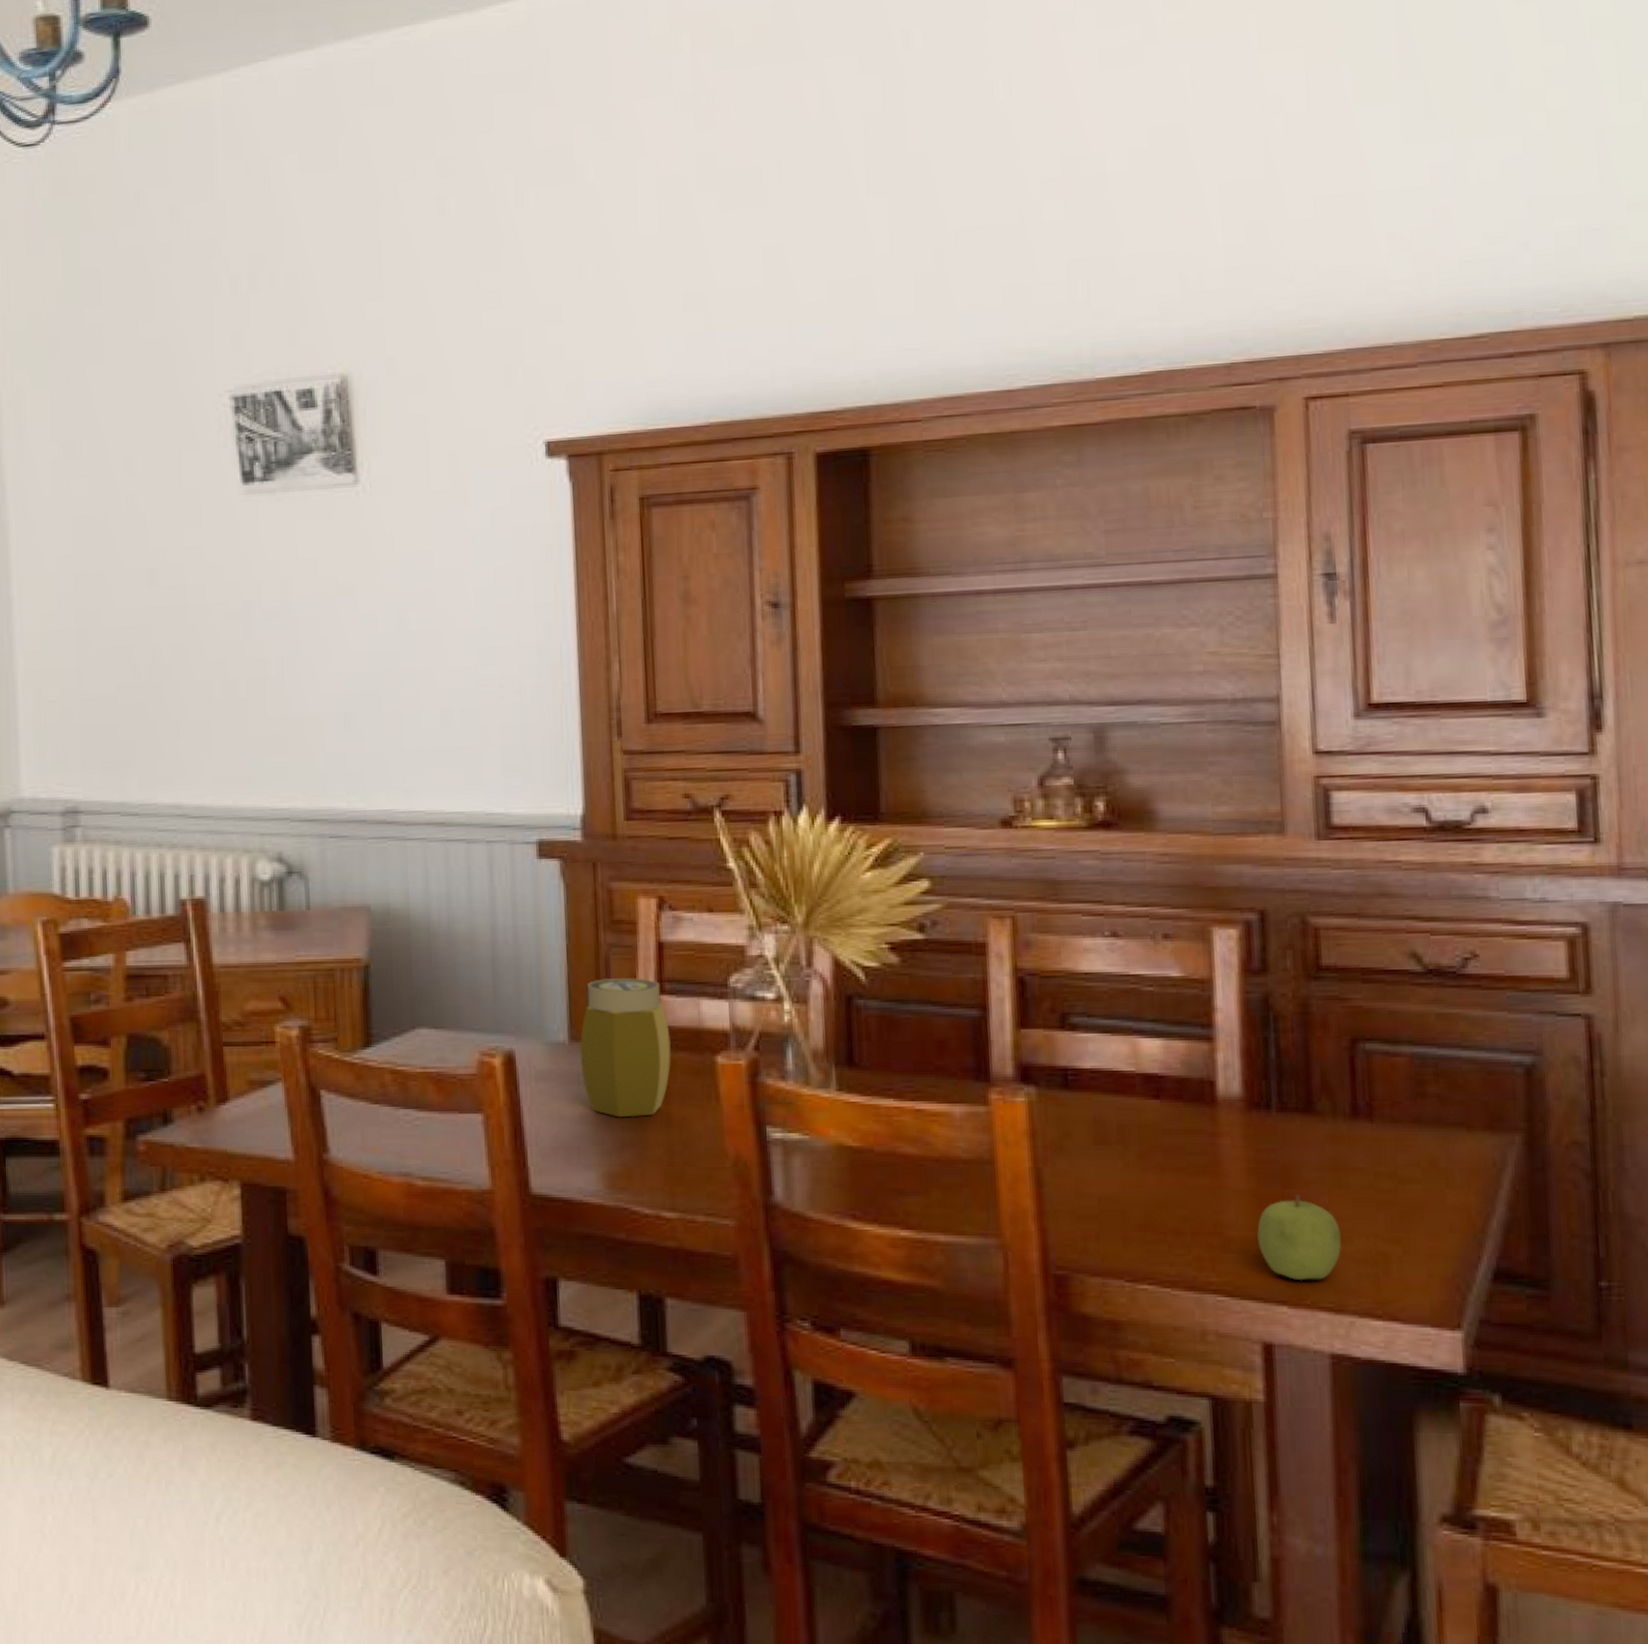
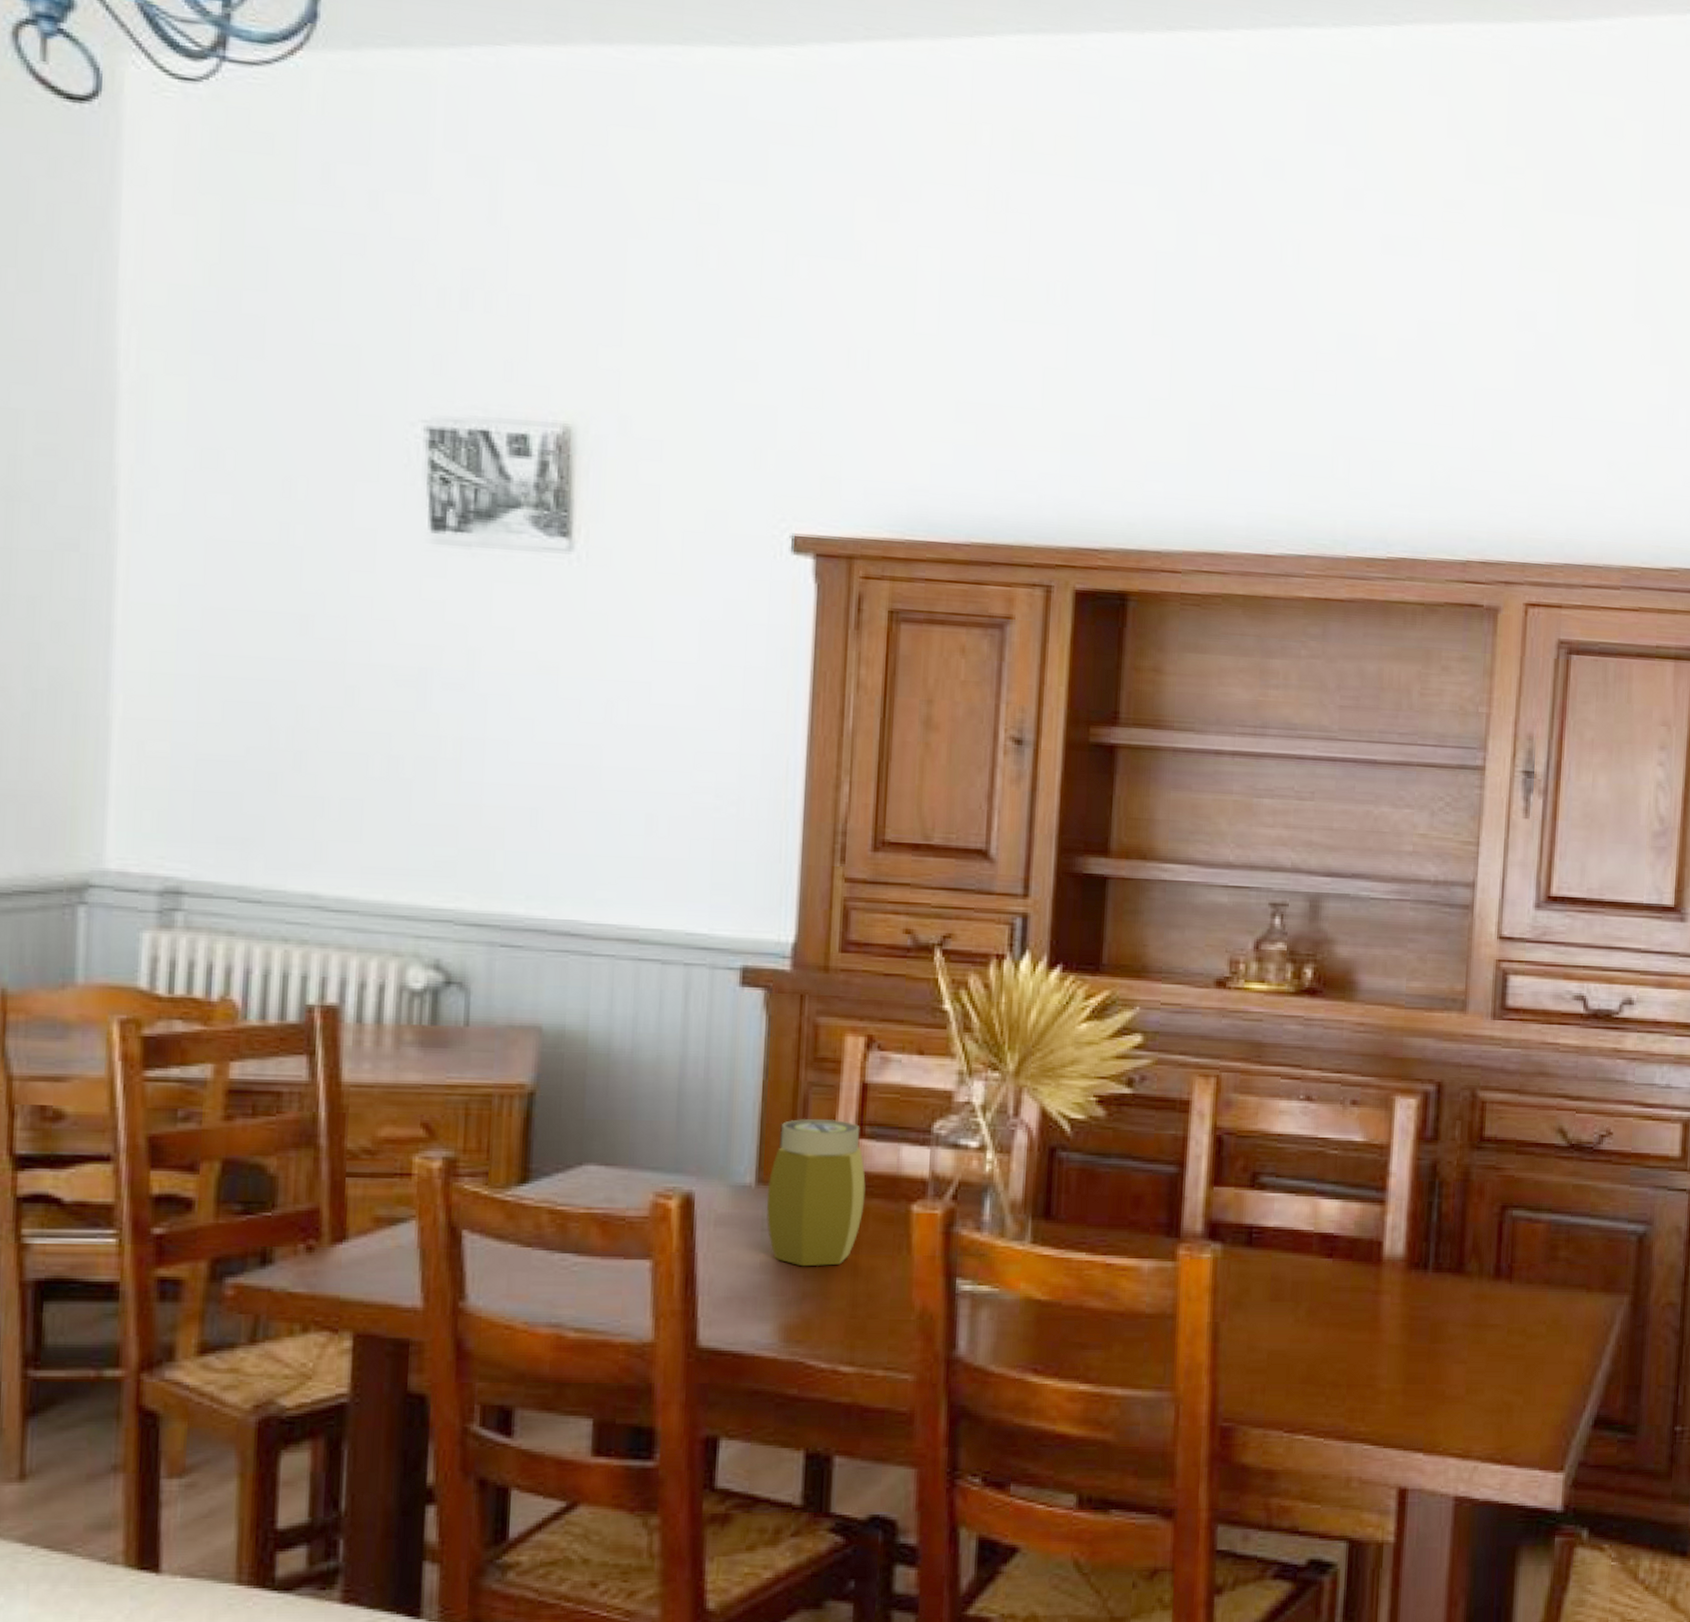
fruit: present [1257,1193,1341,1281] -> none [1404,1348,1474,1430]

